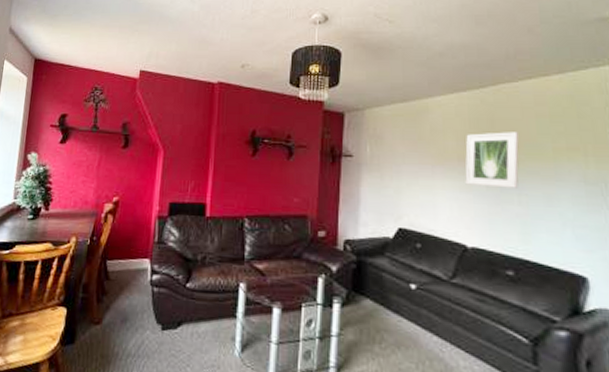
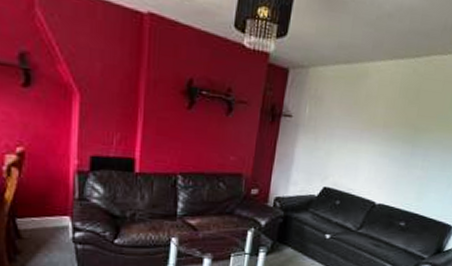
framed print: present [465,132,519,188] -> none [385,102,435,155]

